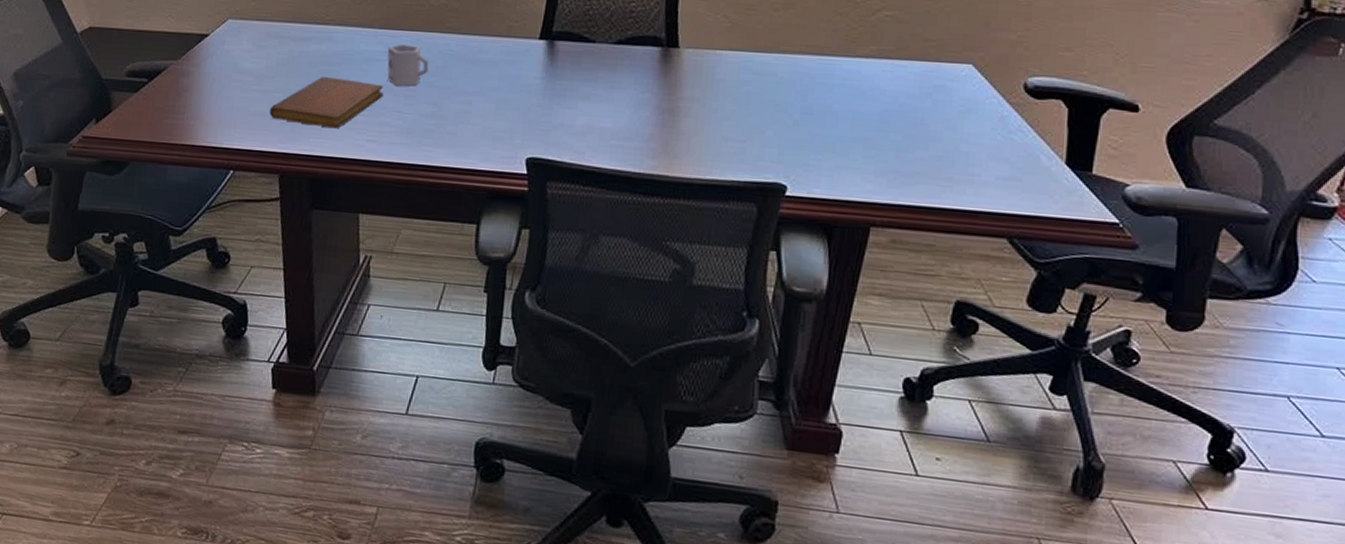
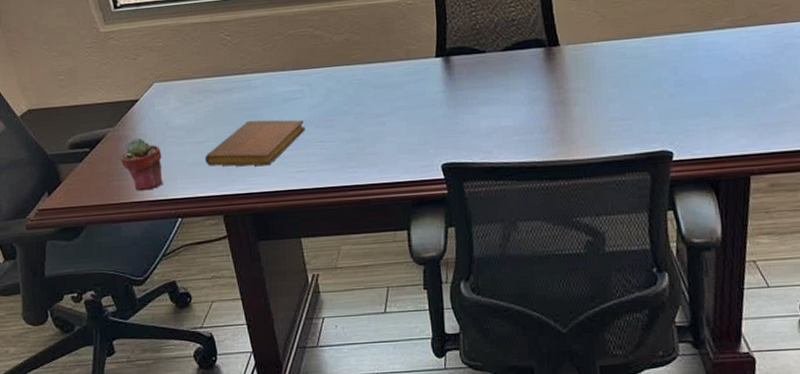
potted succulent: none [178,75,224,135] -> present [120,138,163,191]
cup: present [387,43,429,87] -> none [302,79,342,120]

